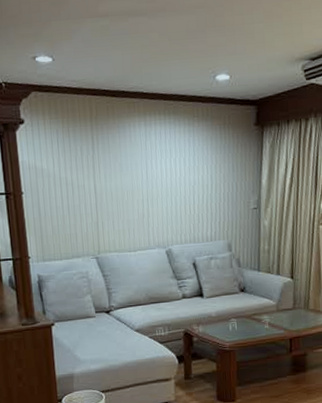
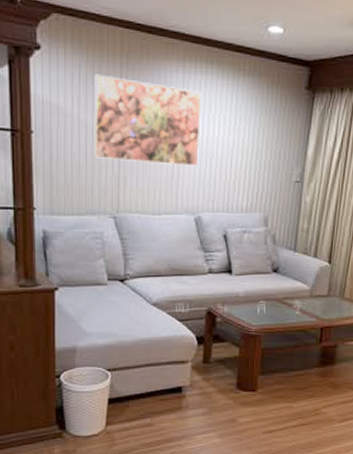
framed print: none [70,137,165,209] -> present [93,74,202,167]

